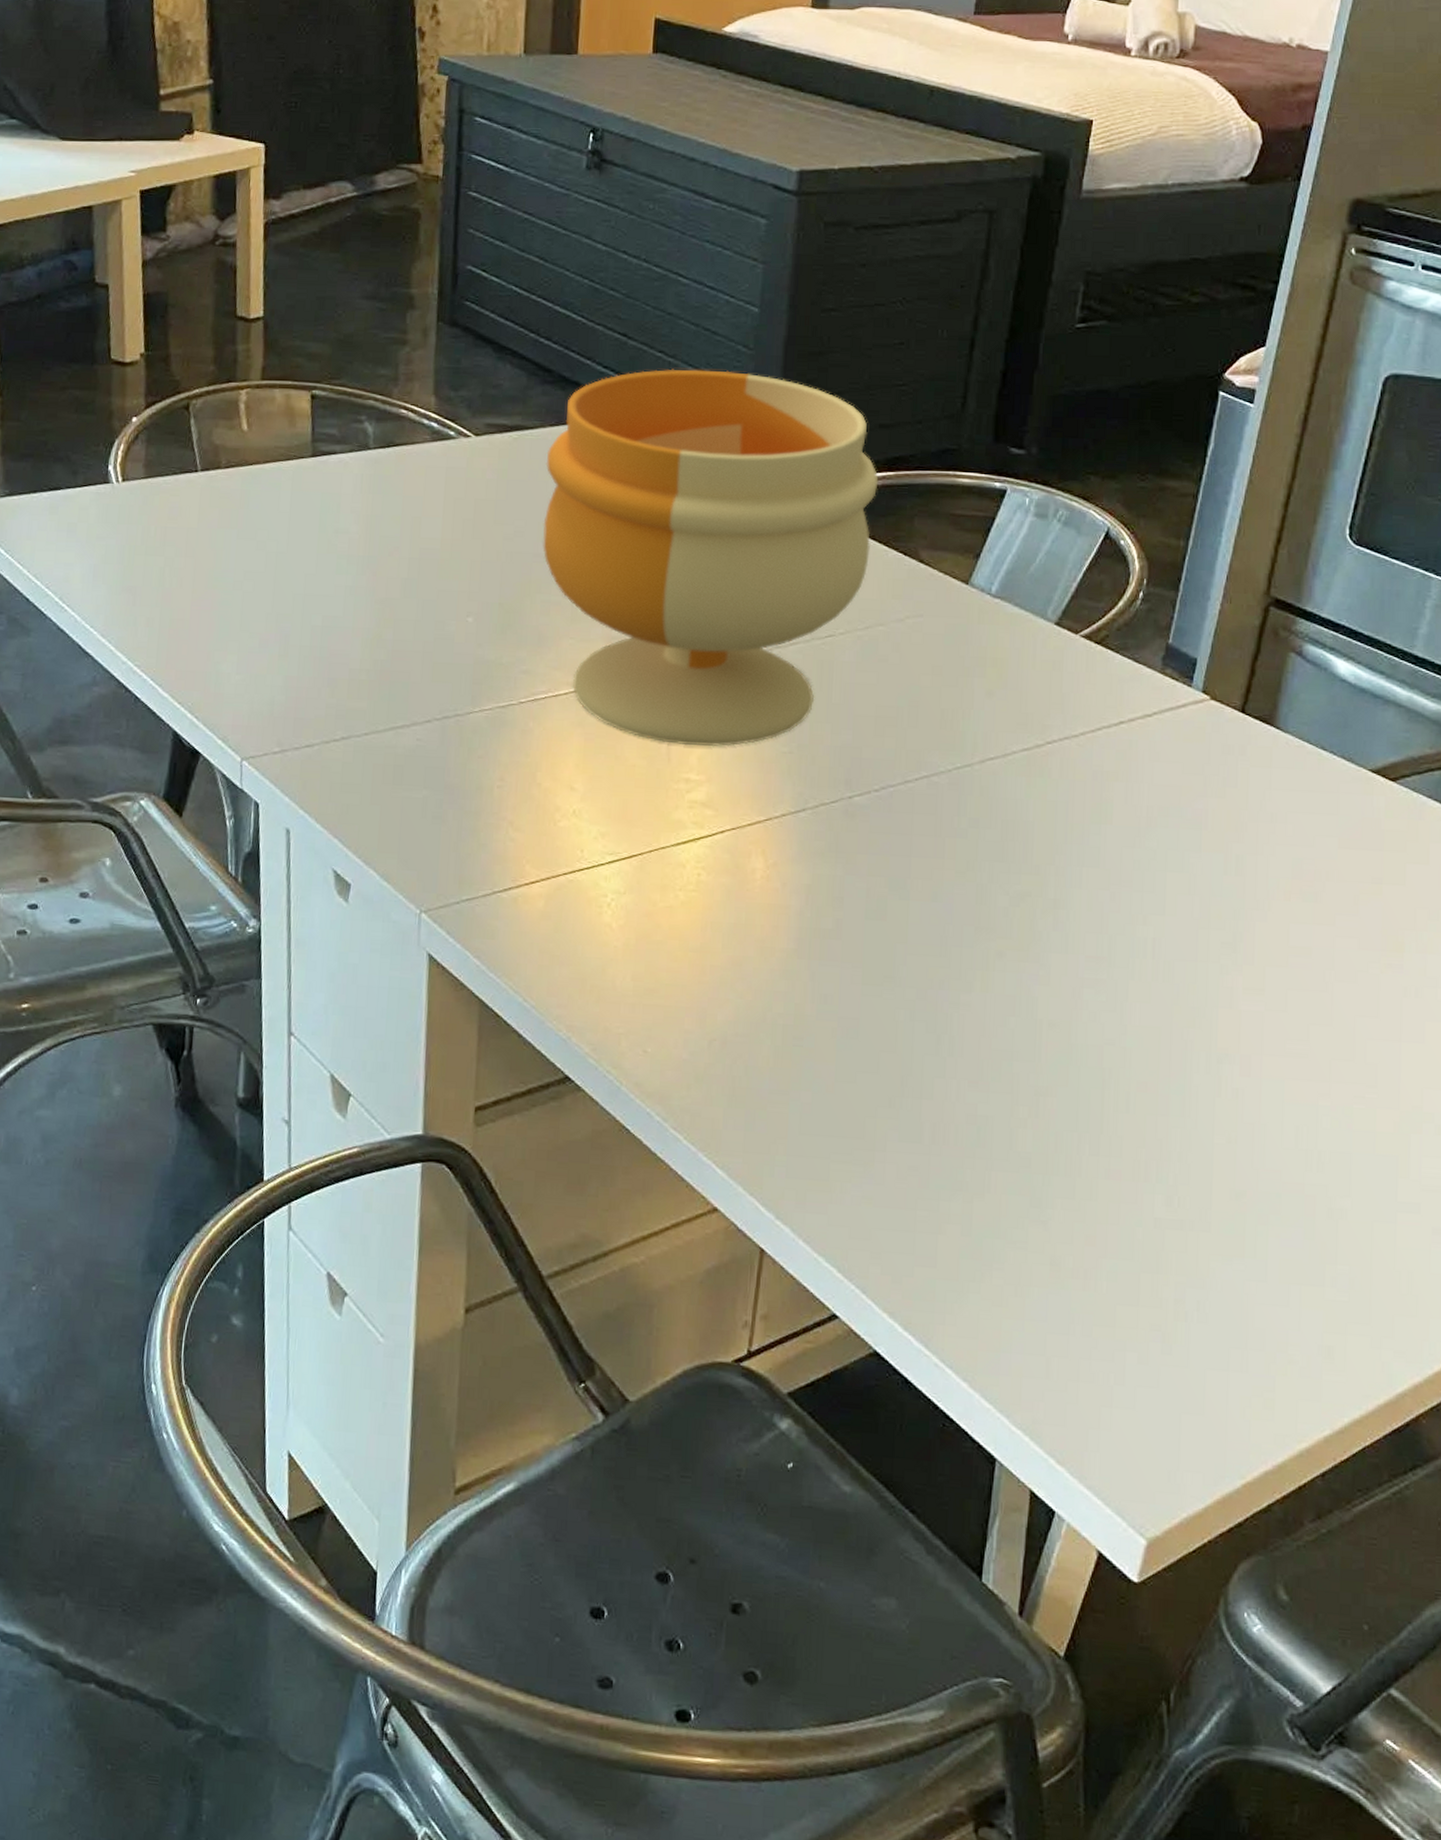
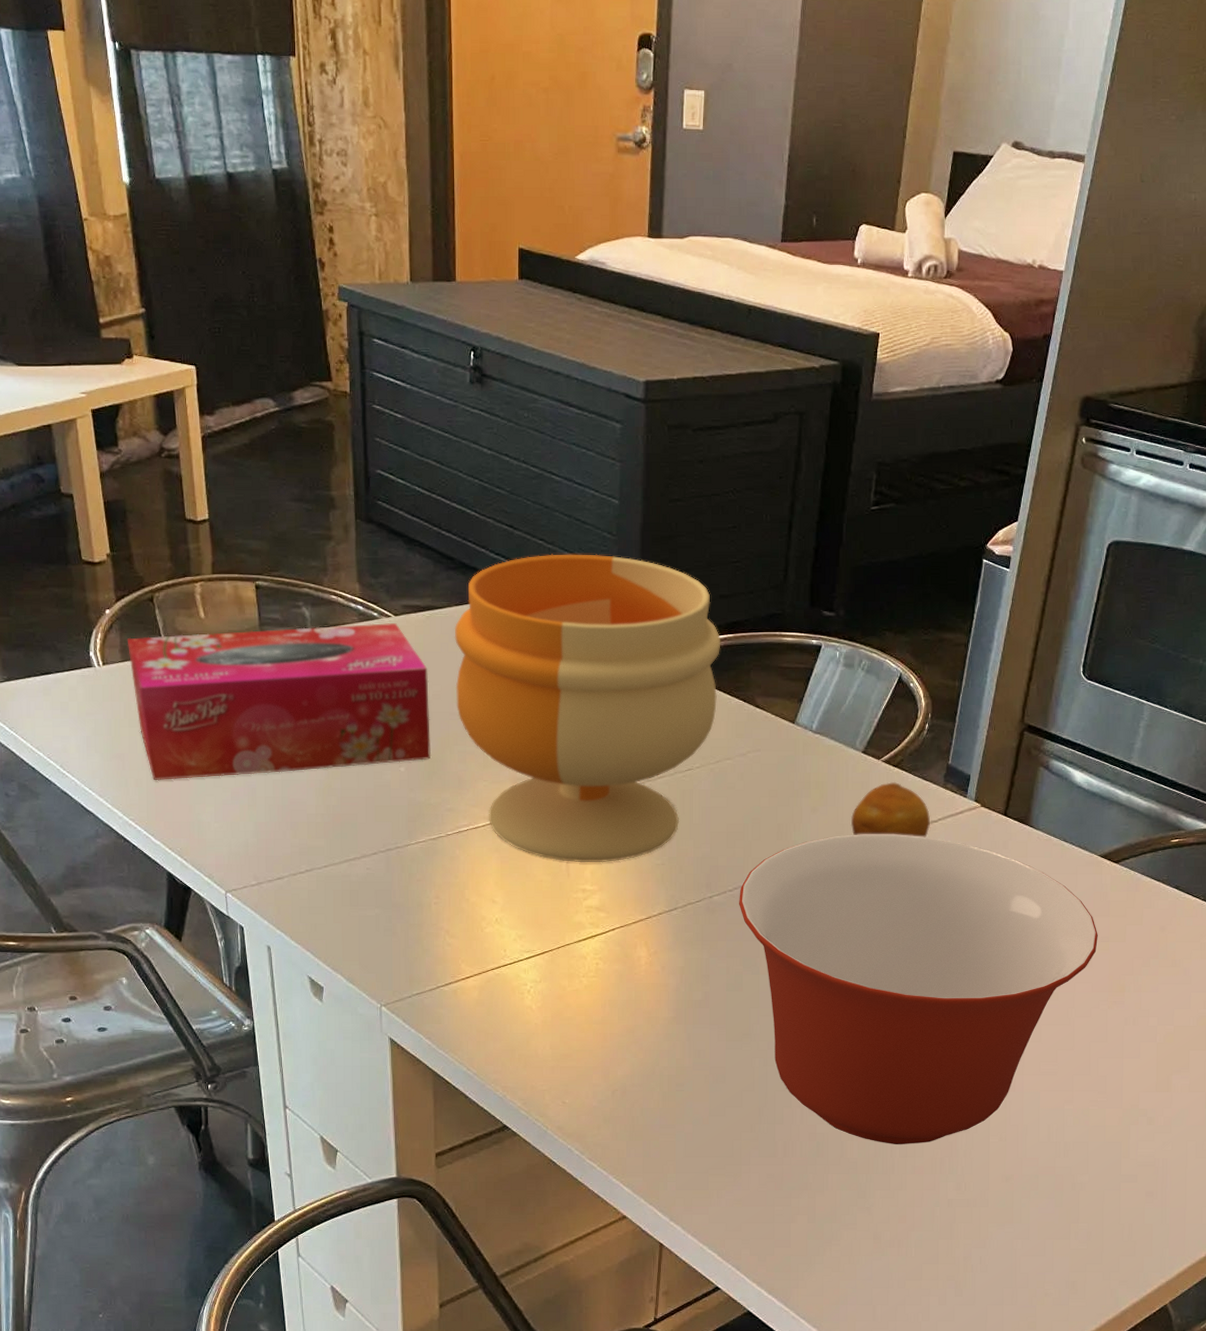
tissue box: none [153,444,511,621] -> present [127,623,432,781]
mixing bowl: none [886,727,1367,1139] -> present [739,834,1098,1144]
fruit: none [1036,662,1143,736] -> present [850,781,931,838]

